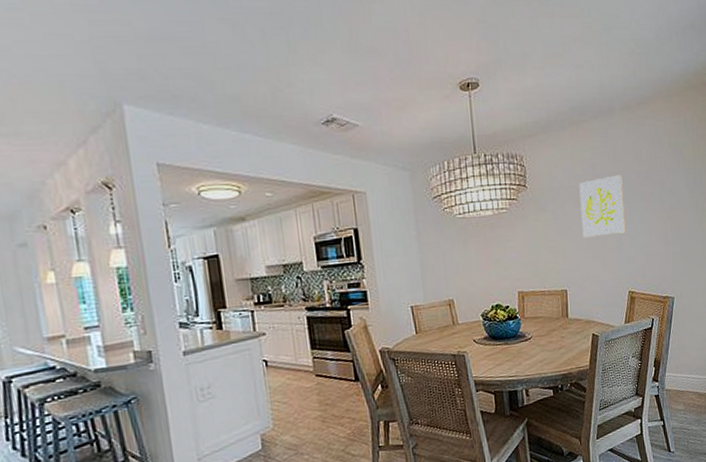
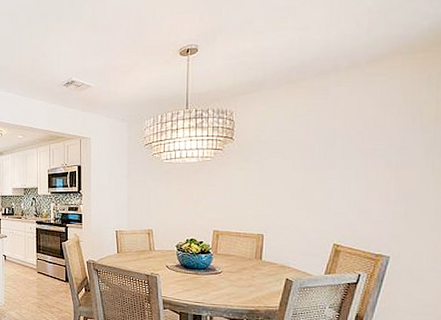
wall art: present [579,175,626,238] -> none [287,131,340,189]

